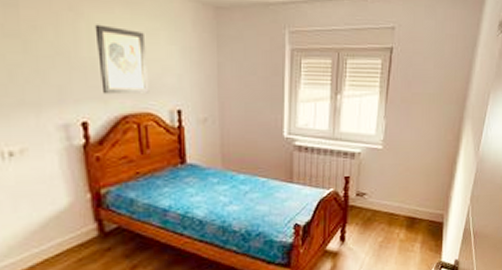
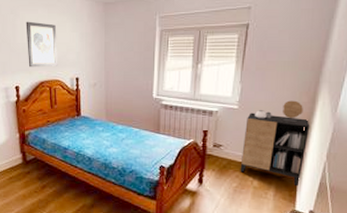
cabinet: none [385,138,455,235] -> present [240,100,310,187]

